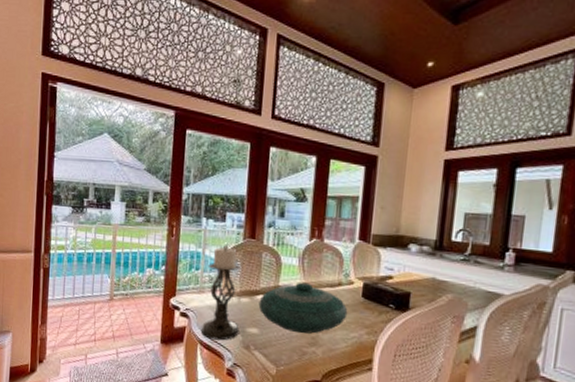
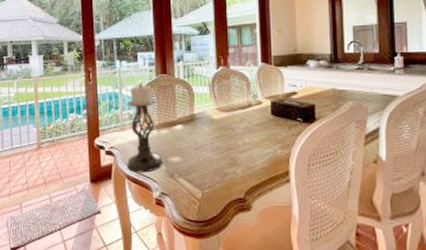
decorative bowl: present [258,282,348,334] -> none [177,108,261,156]

